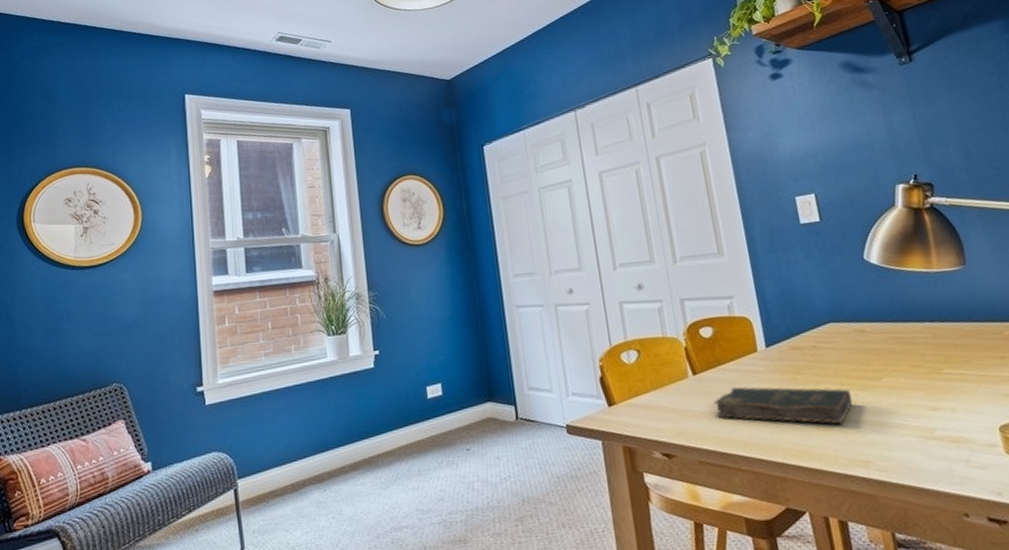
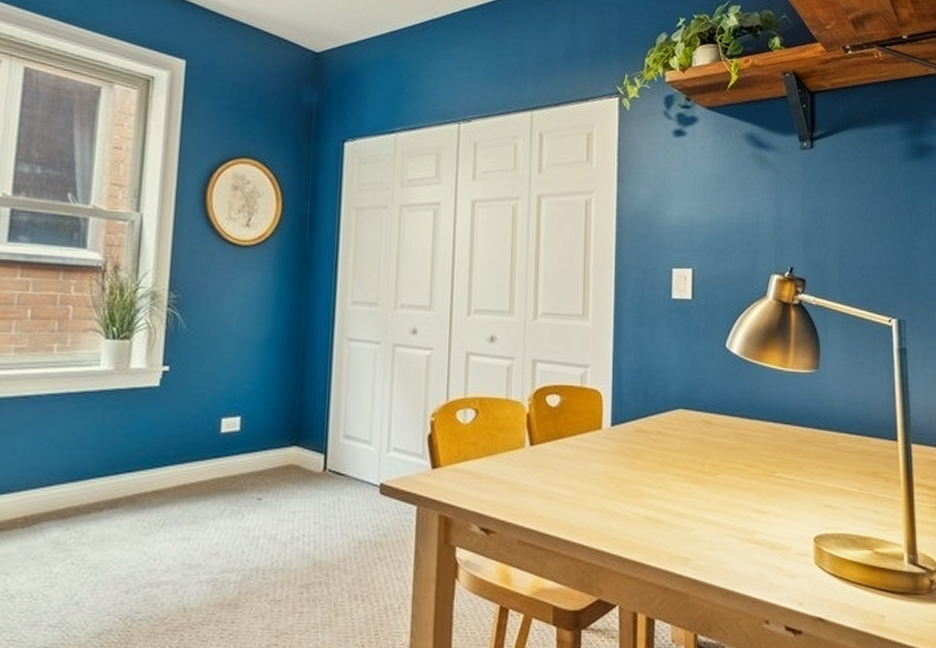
bible: present [713,387,853,424] -> none [545,464,686,517]

